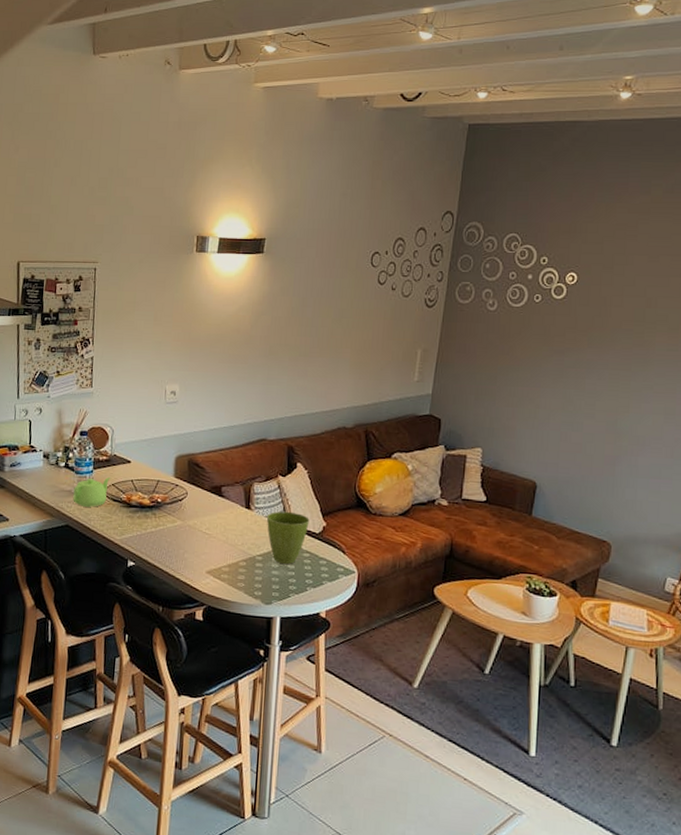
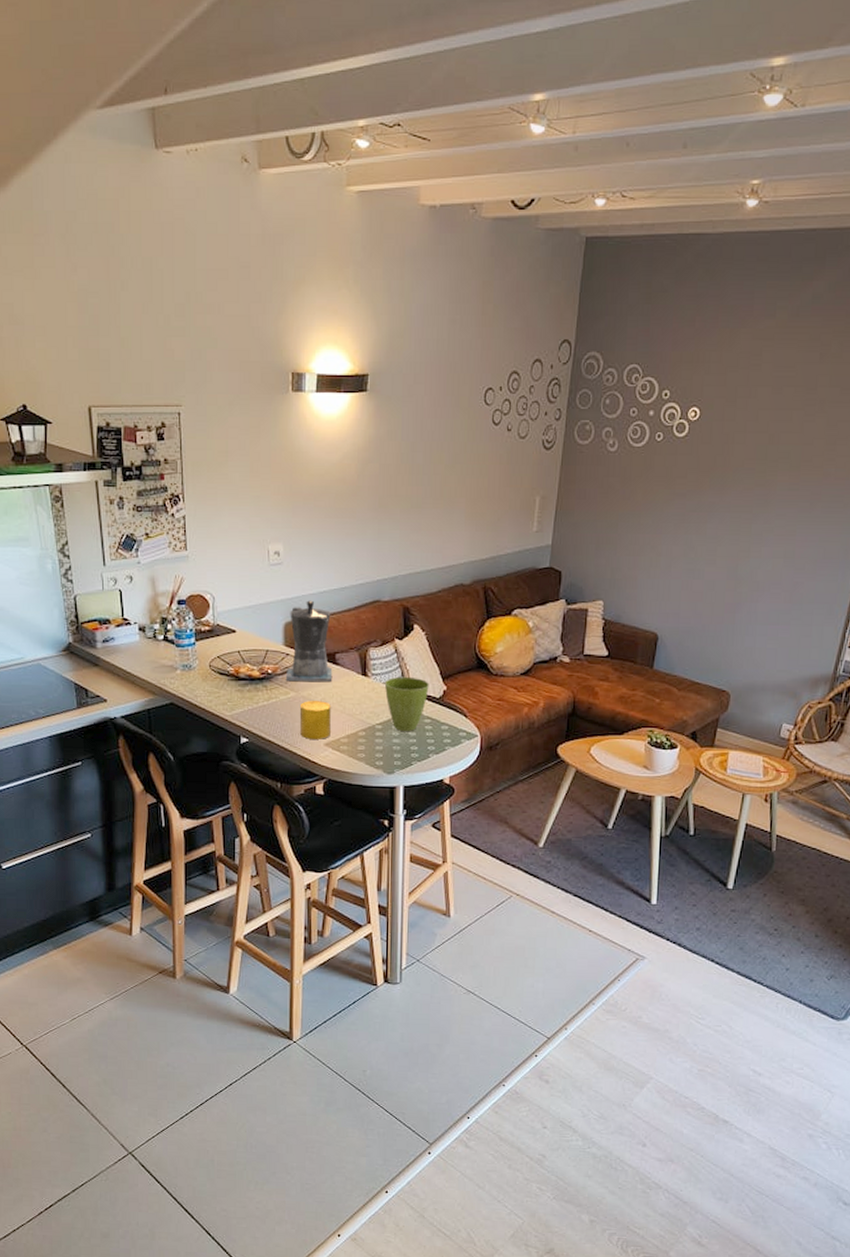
teapot: present [73,477,110,508] -> none [176,649,215,683]
coffee maker: none [173,436,220,514] -> present [285,600,333,683]
cup: none [184,529,215,567] -> present [299,701,331,739]

